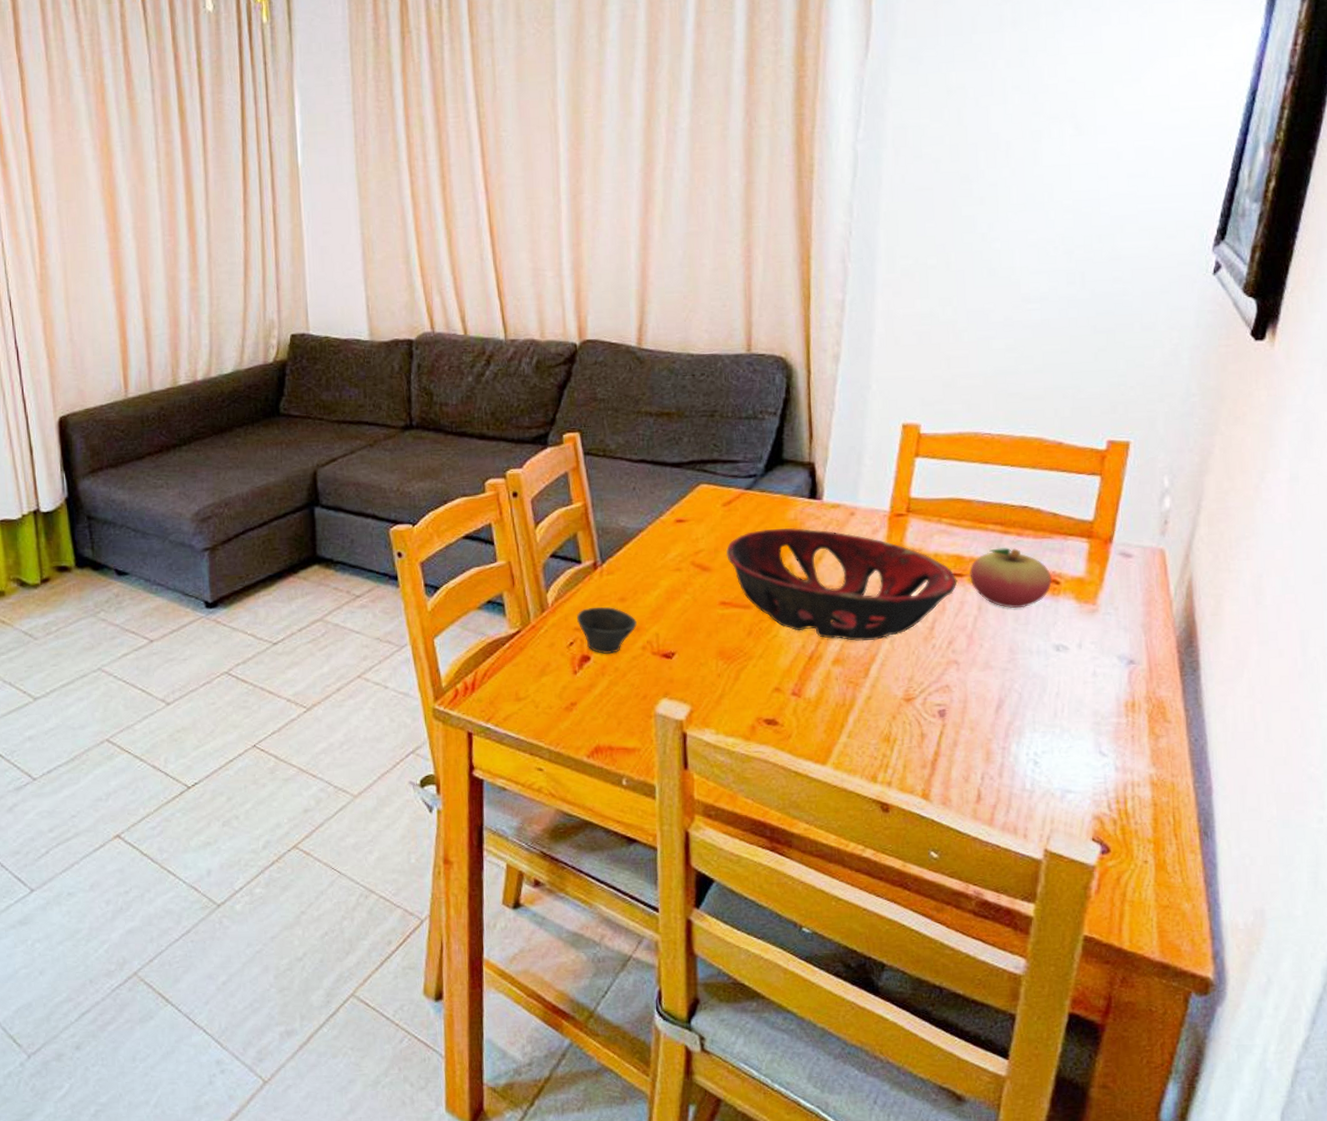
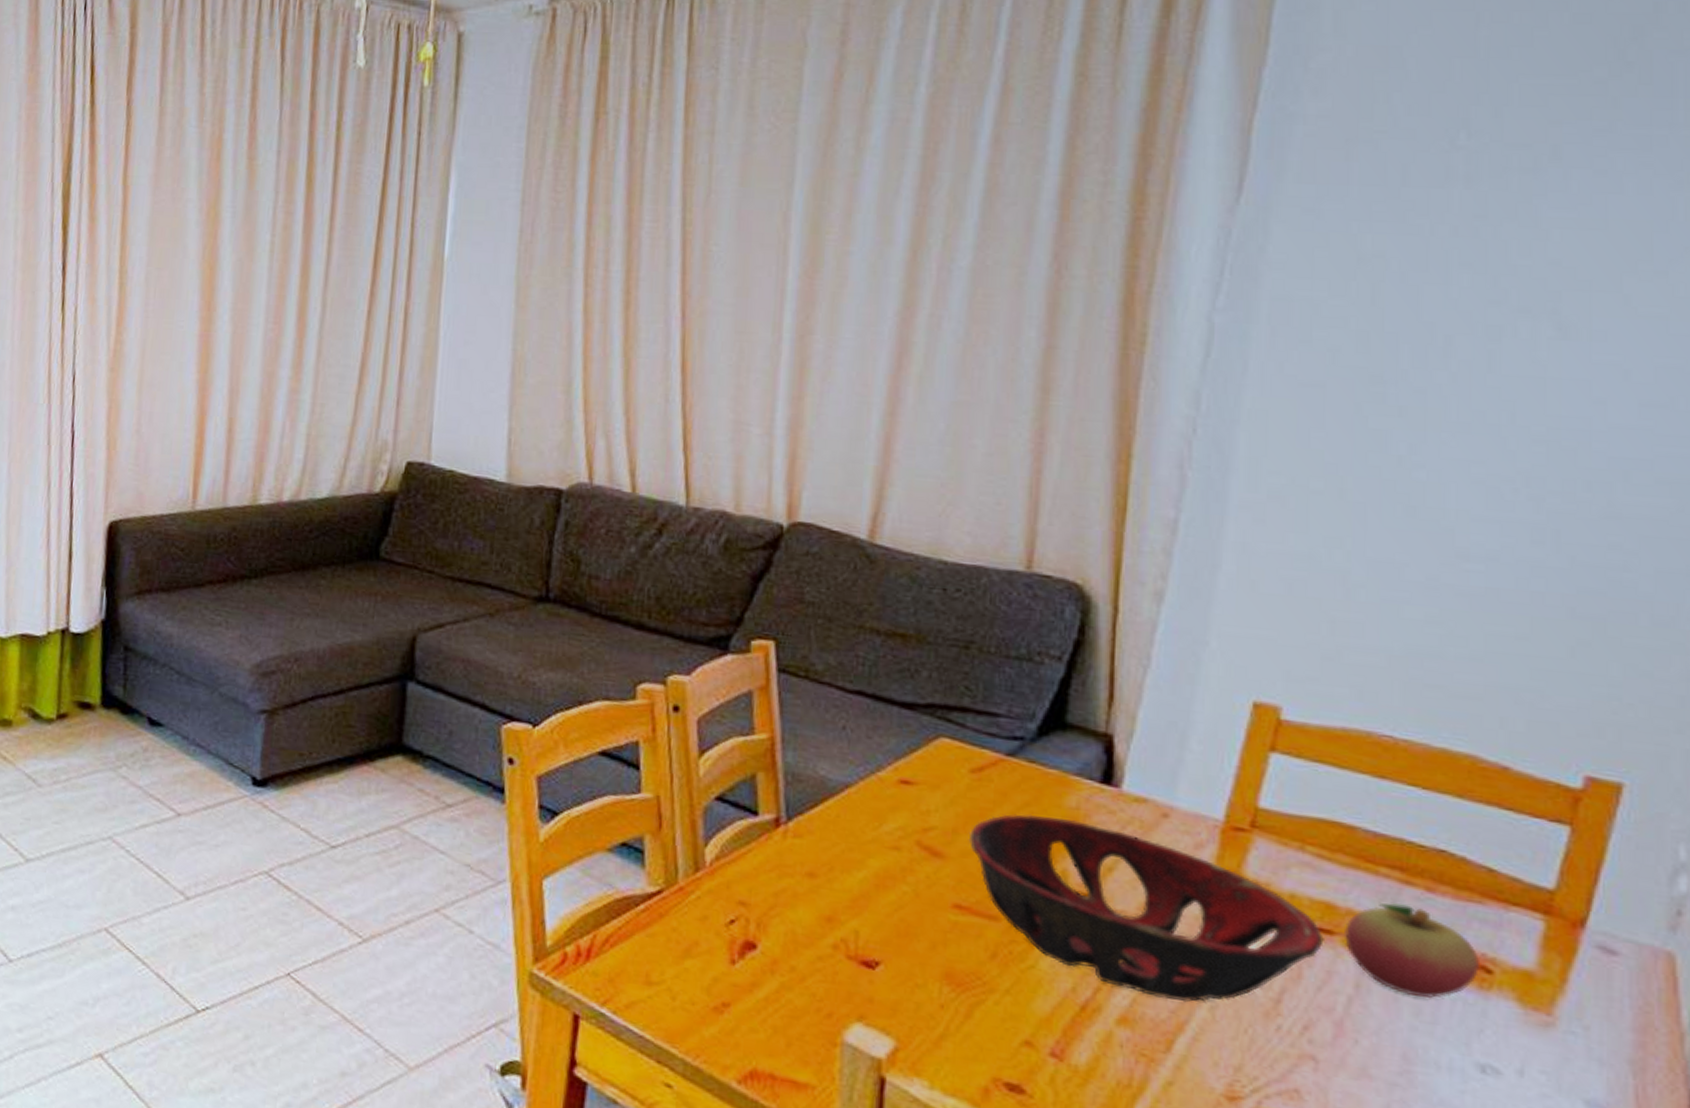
cup: present [576,606,637,654] -> none [742,877,829,947]

